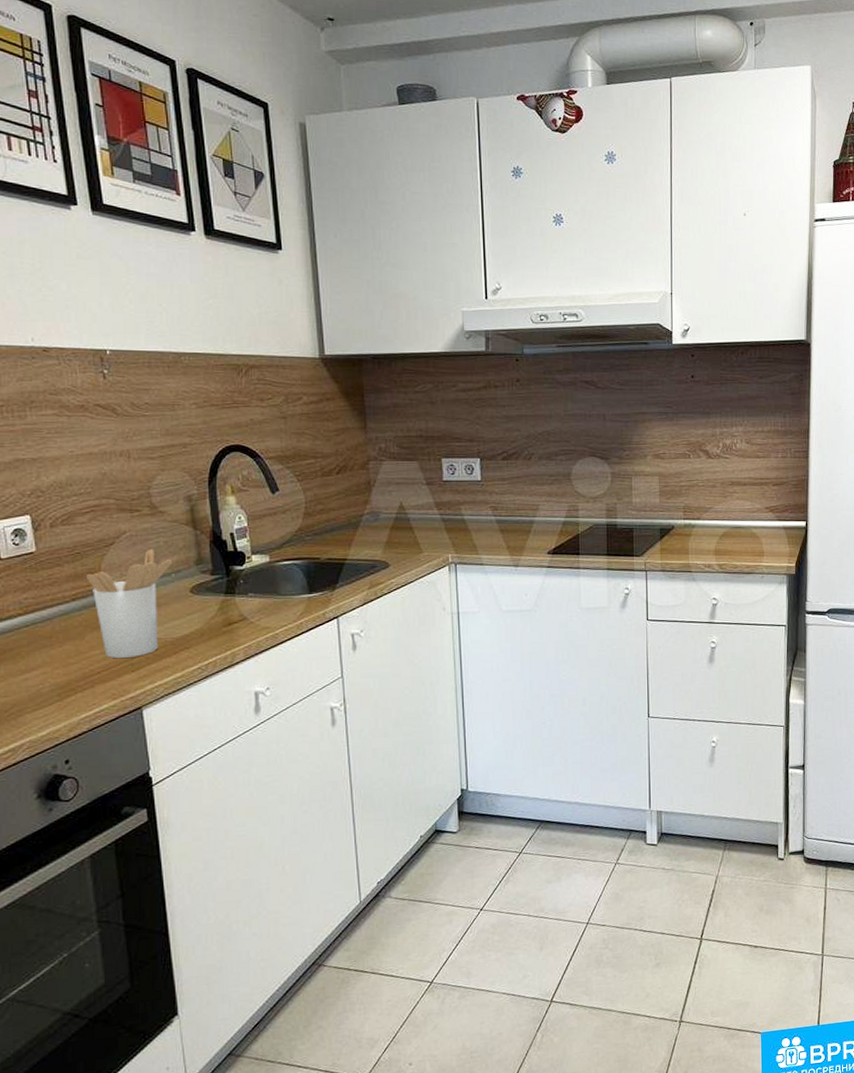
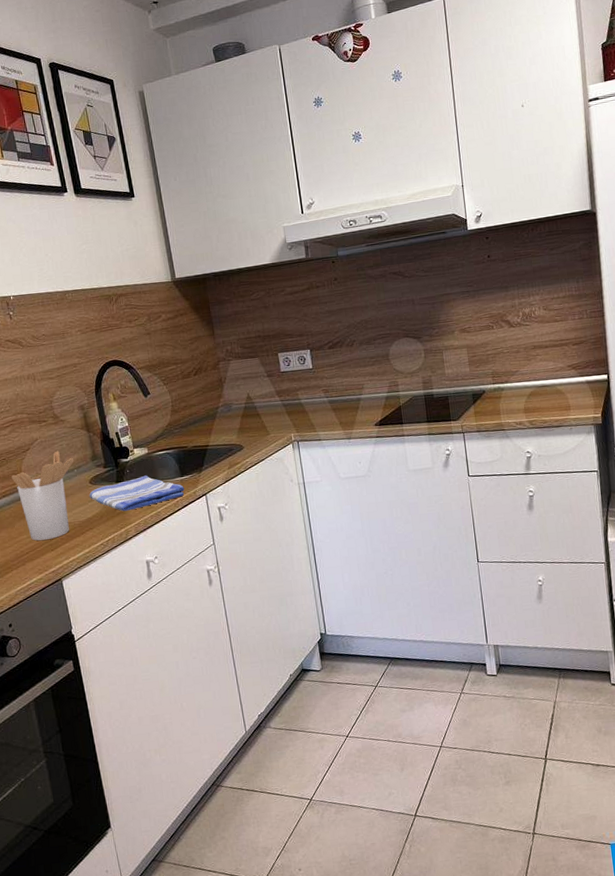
dish towel: none [188,588,311,630] -> present [89,475,185,512]

